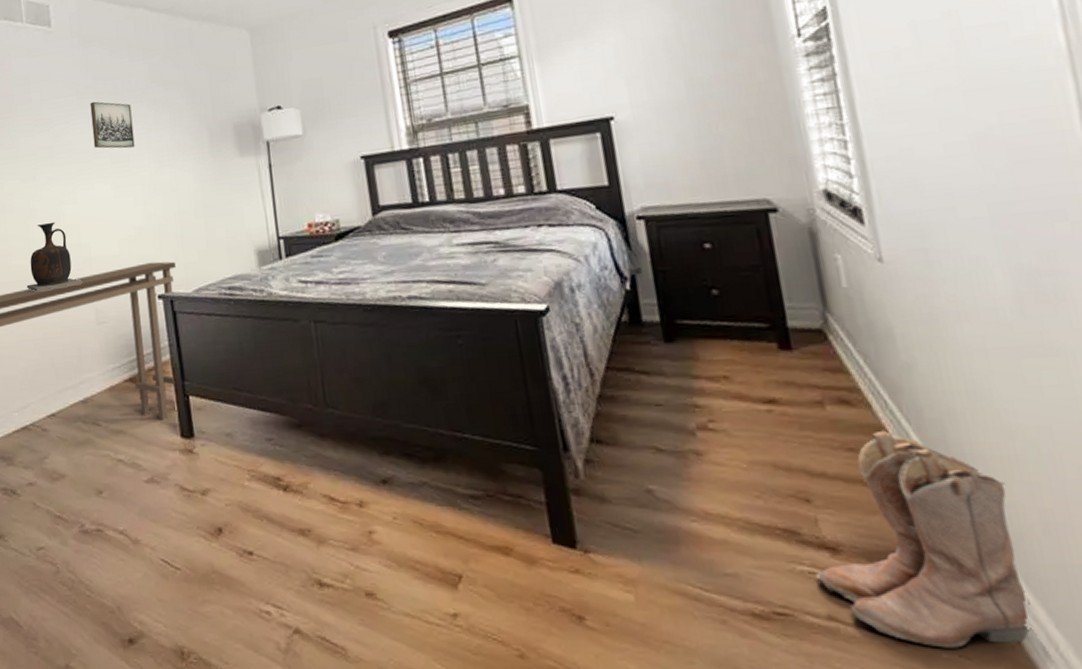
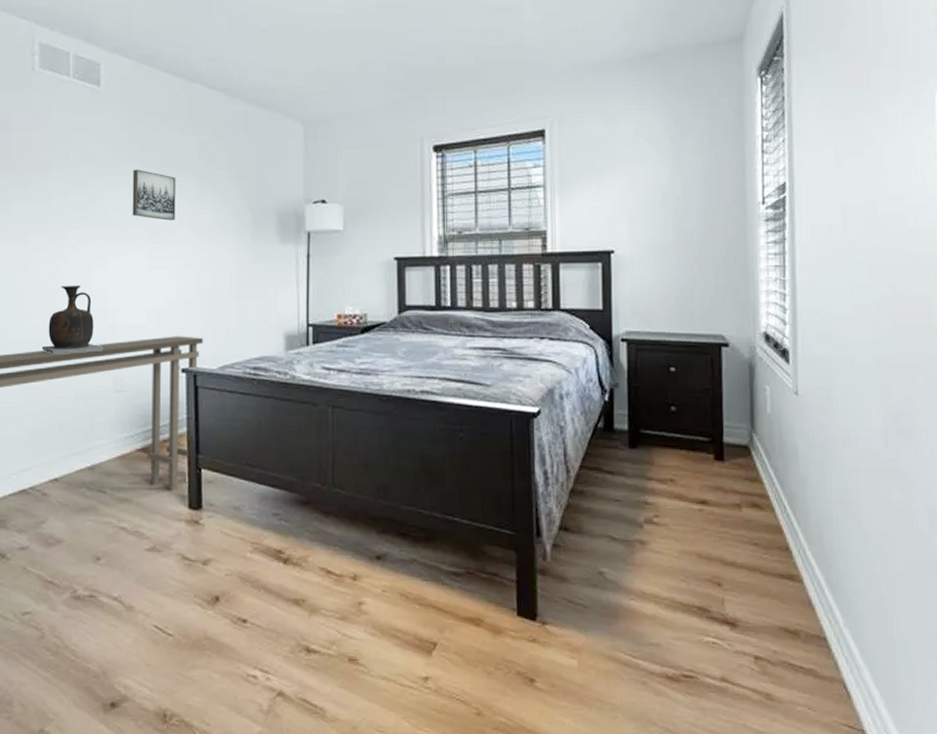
boots: present [815,430,1032,648] -> none [717,530,861,703]

